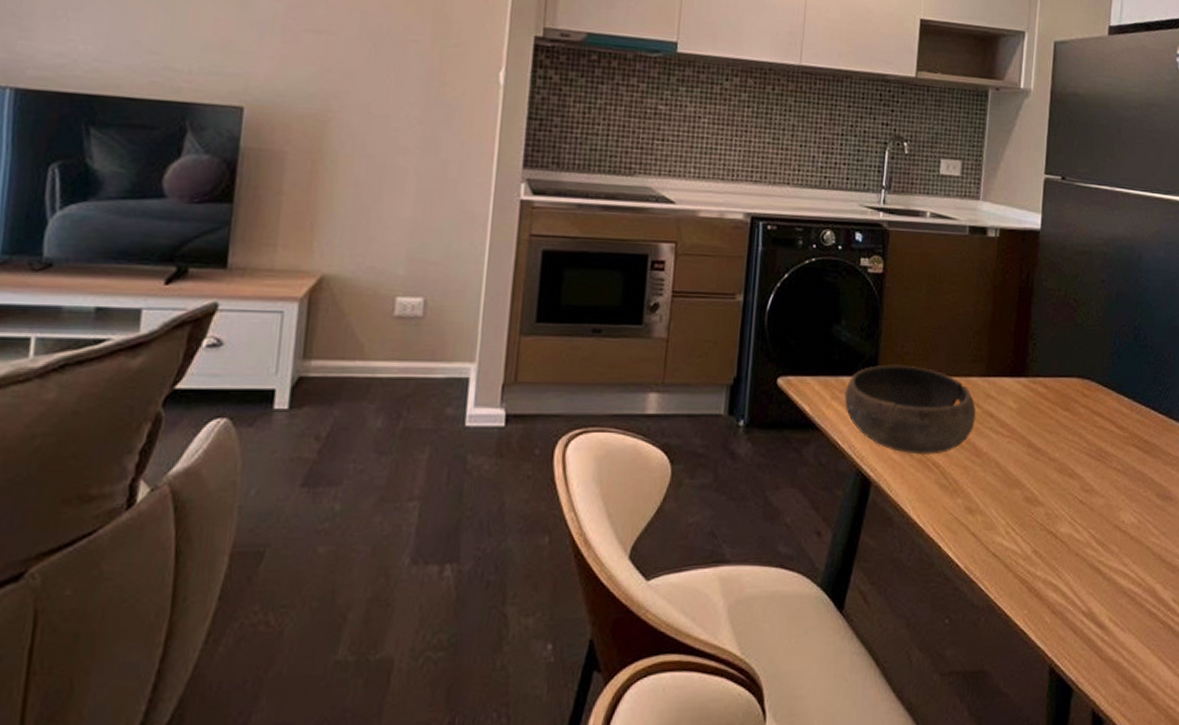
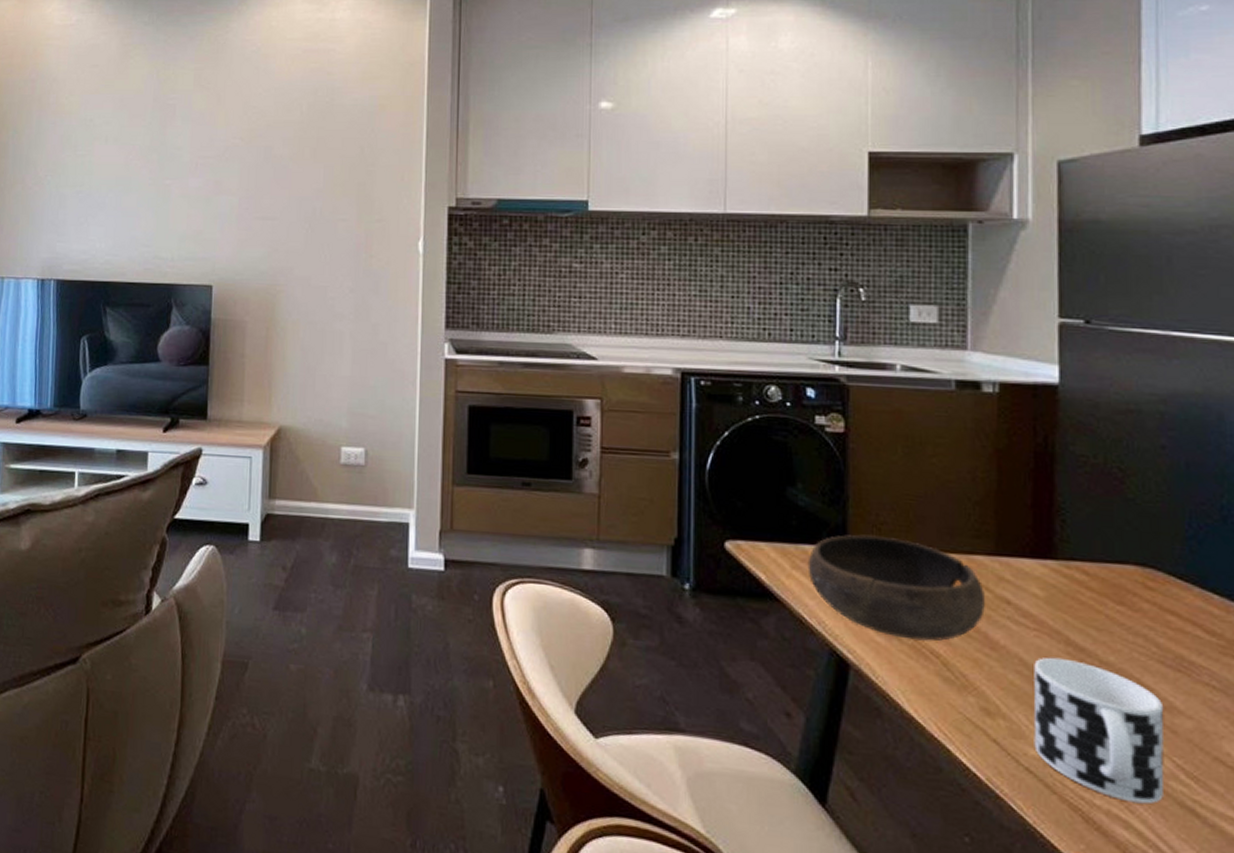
cup: none [1000,458,1087,570] -> present [1033,657,1165,805]

